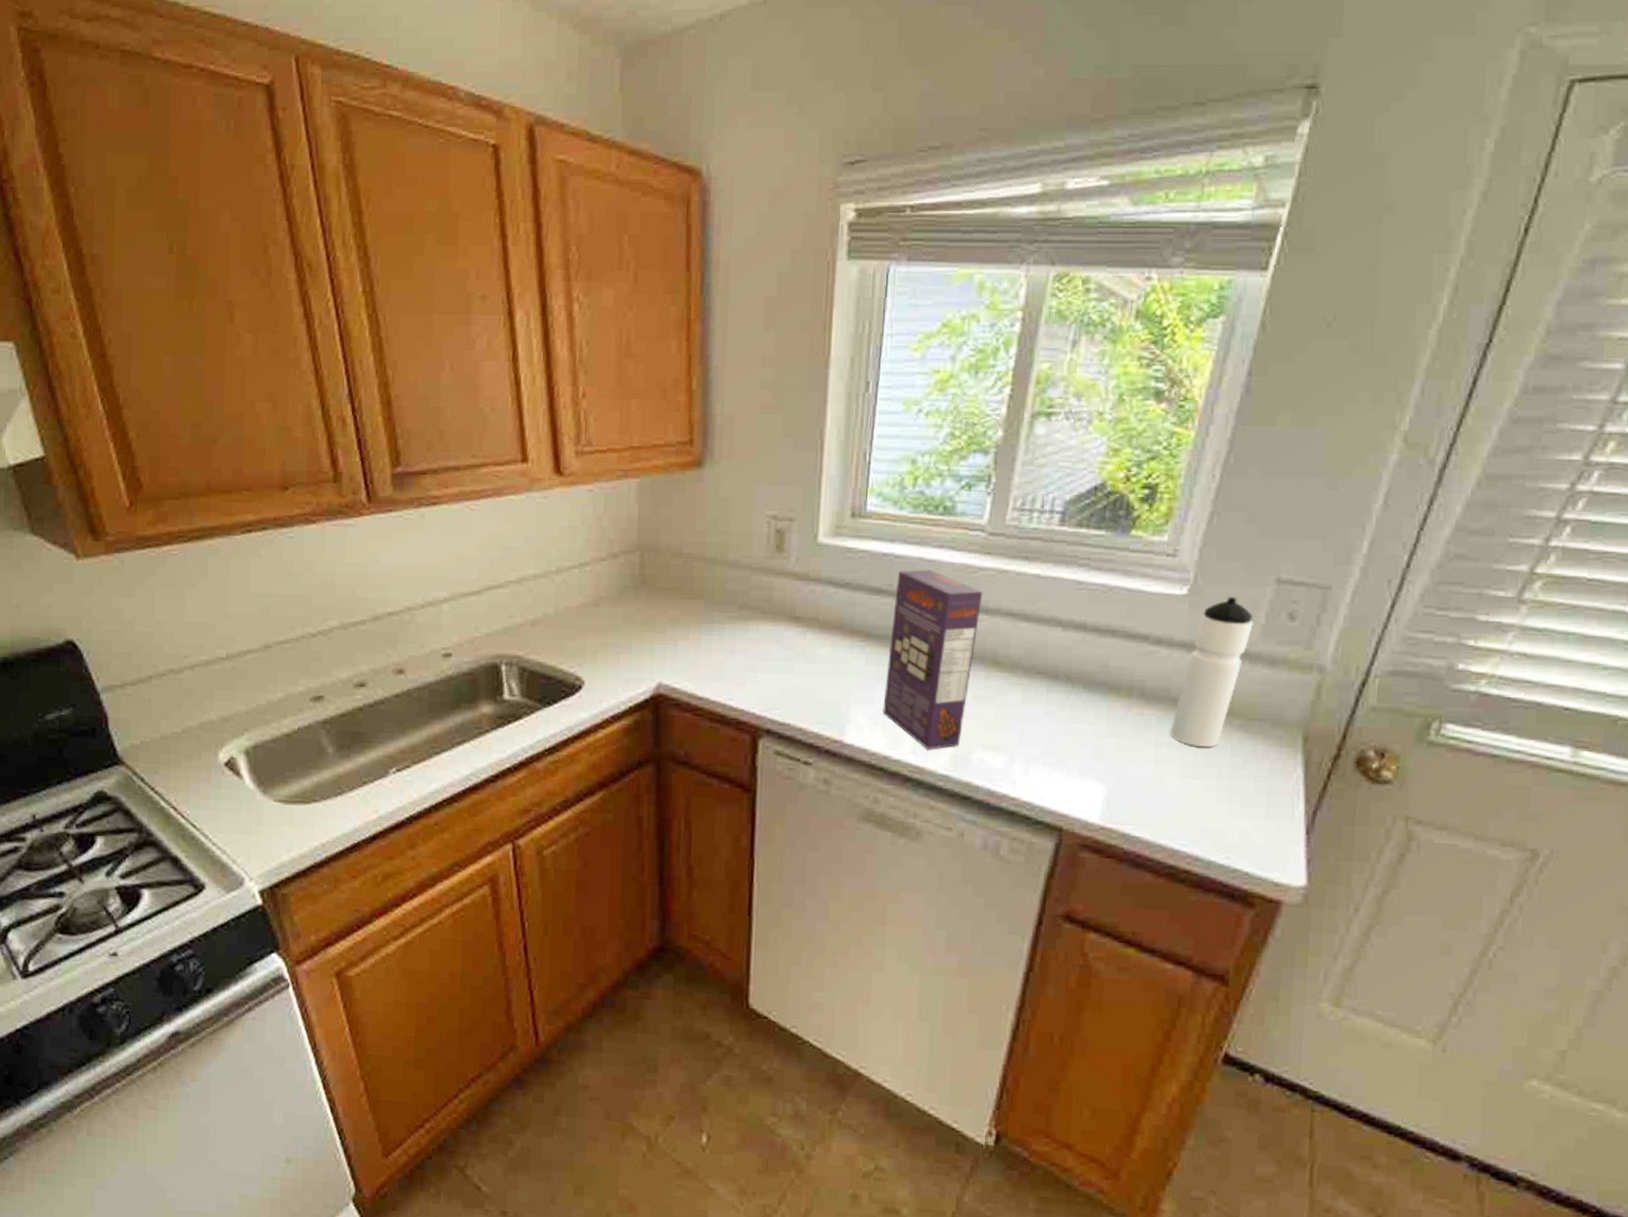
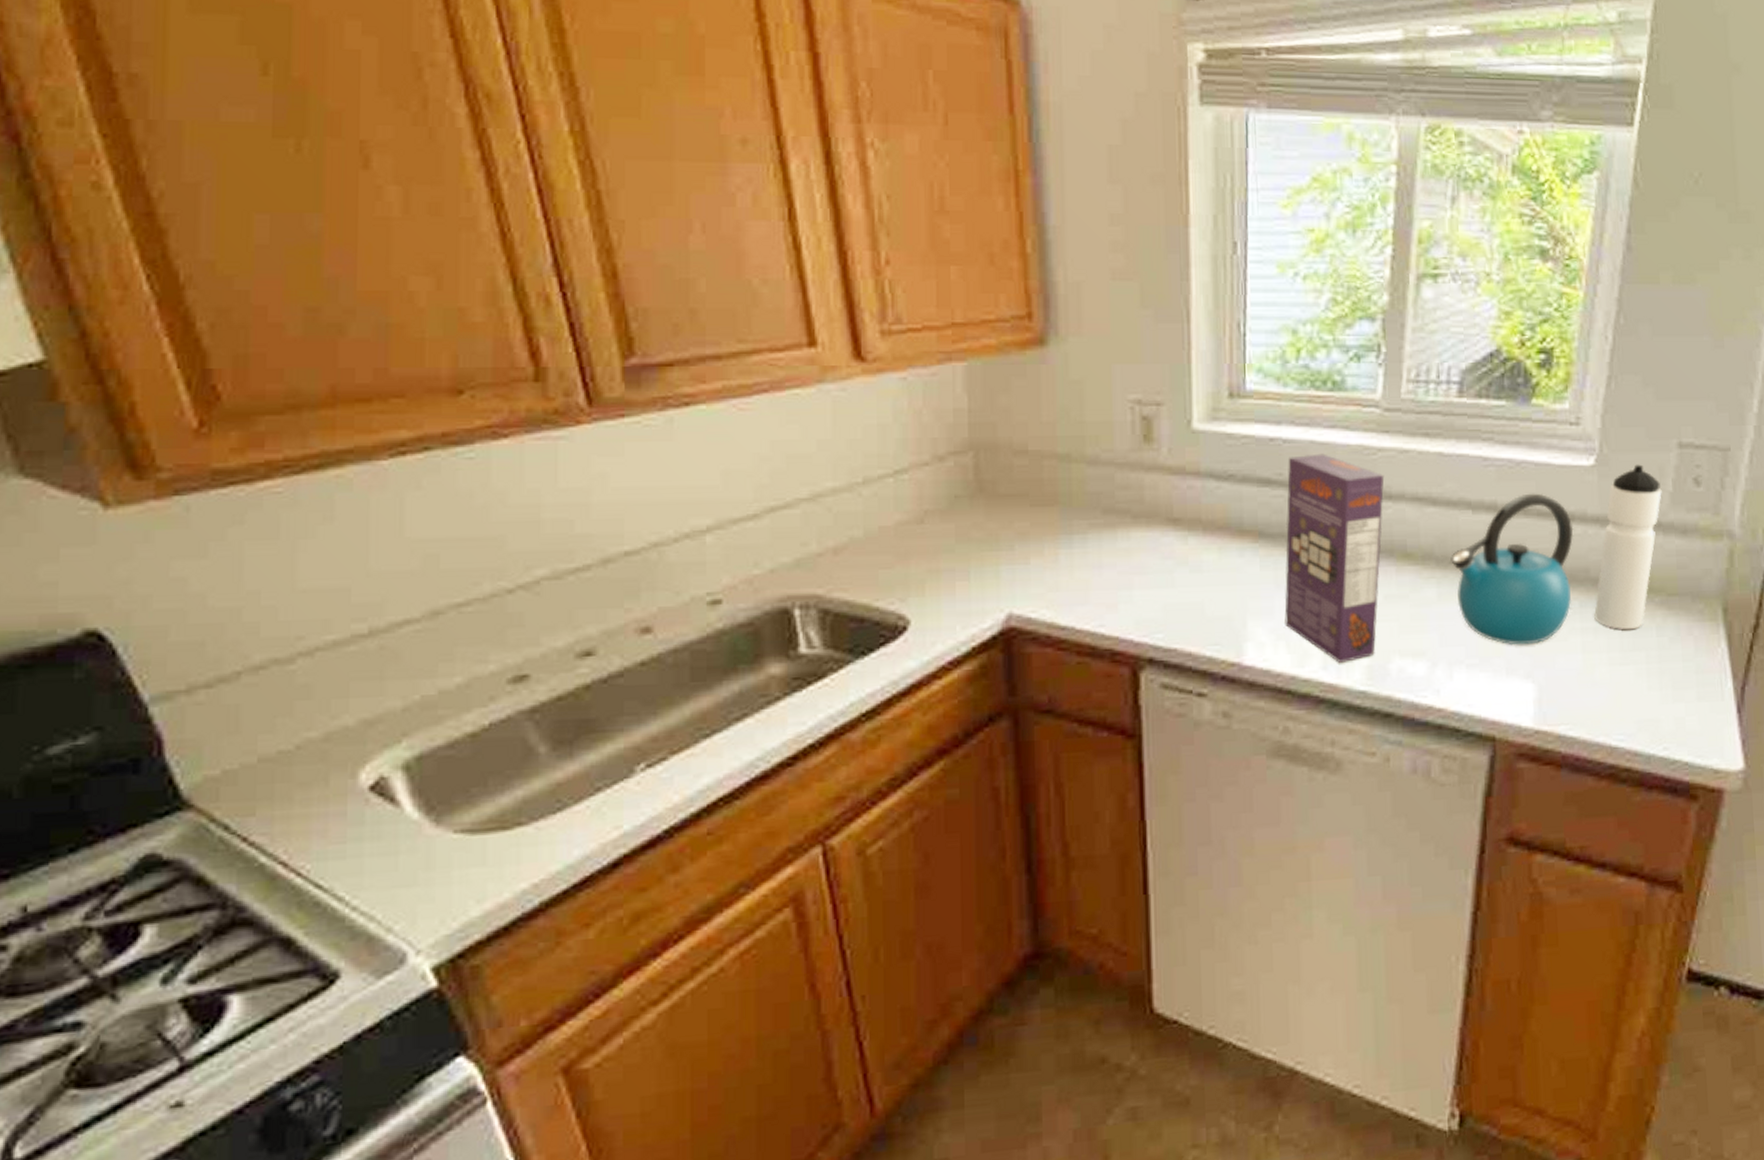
kettle: none [1037,616,1159,752] -> present [1451,493,1574,646]

